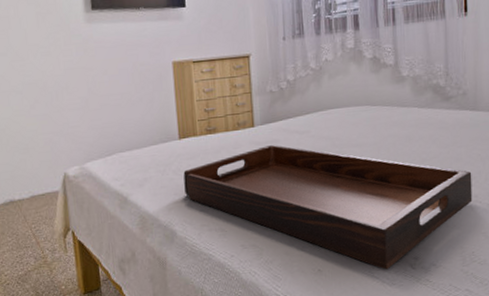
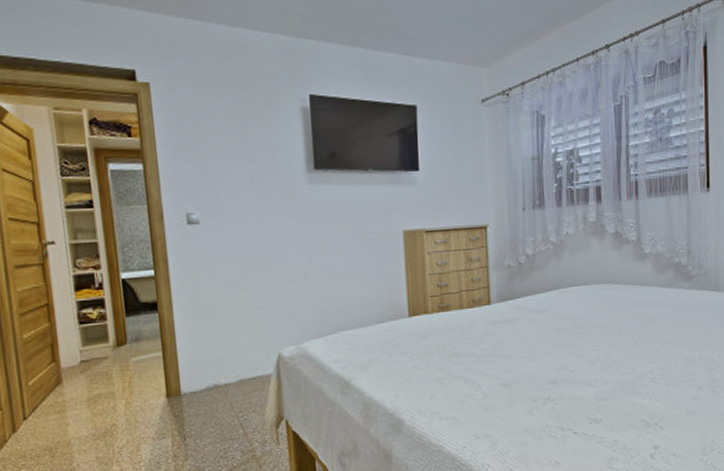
serving tray: present [183,145,473,270] -> none [413,325,713,461]

